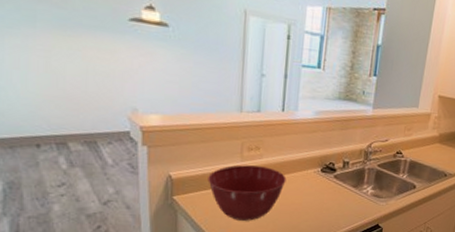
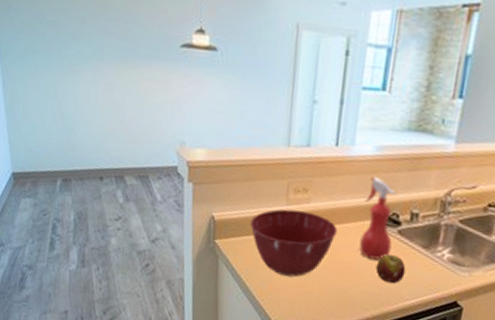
spray bottle: none [305,135,332,200] -> present [359,177,396,260]
fruit: none [318,194,341,217] -> present [375,254,406,284]

